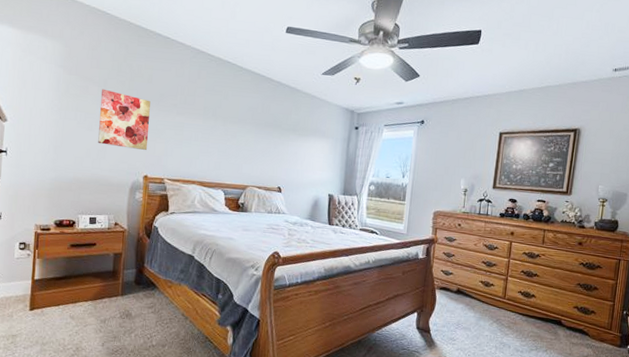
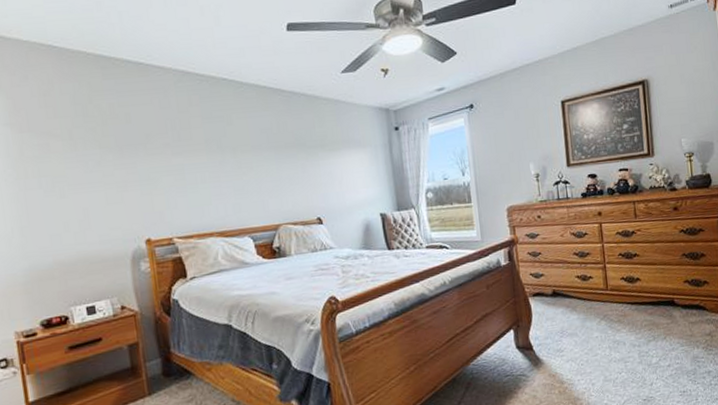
wall art: present [98,89,151,150] -> none [66,142,144,212]

